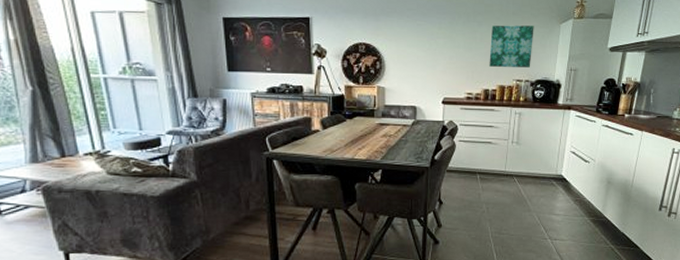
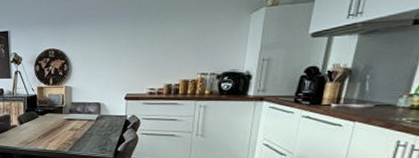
wall art: present [489,25,534,67] -> none [172,18,221,62]

